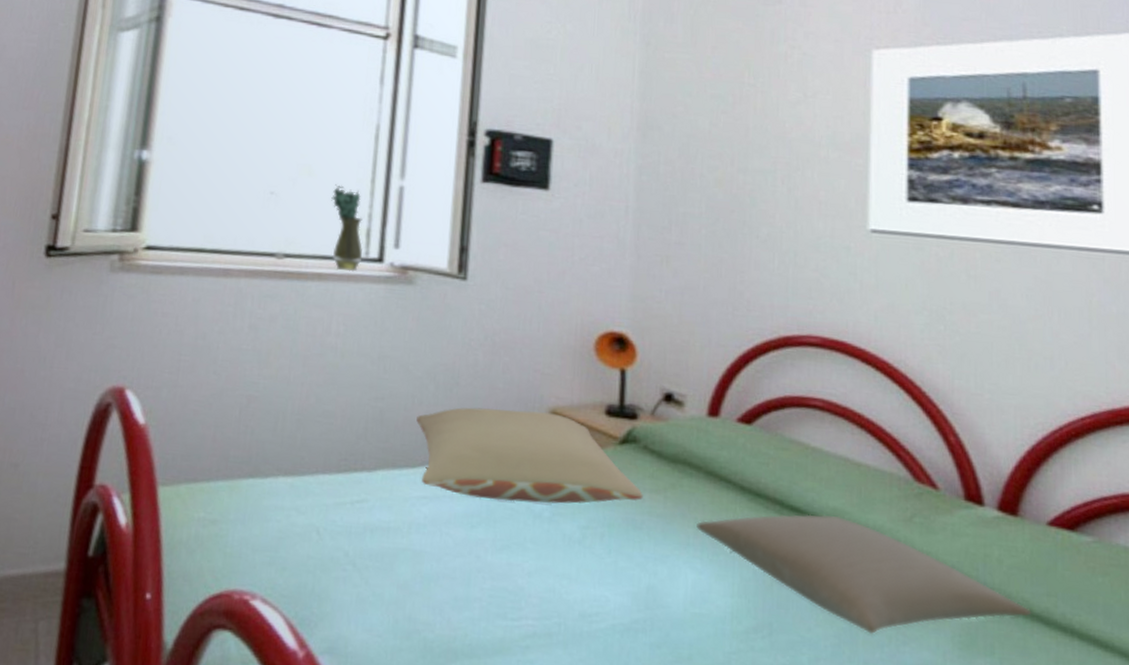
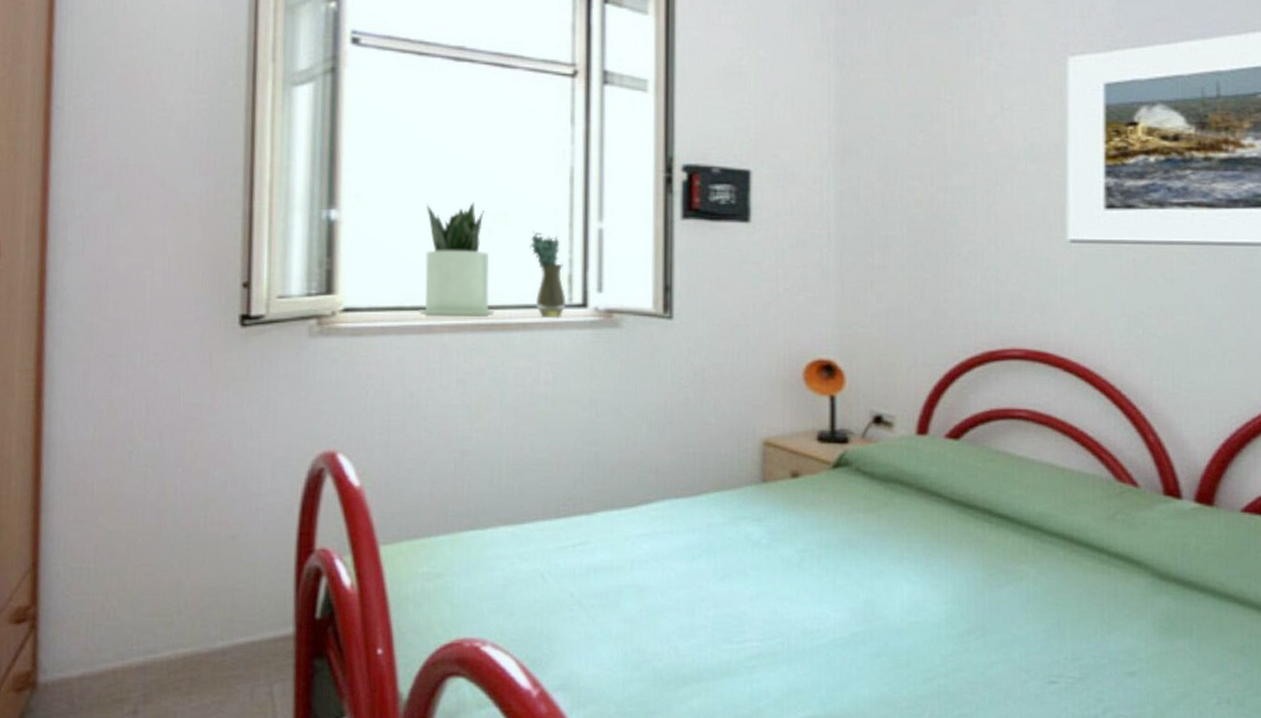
planter: none [217,151,292,265] -> present [418,202,495,318]
pillow: present [416,407,643,504] -> none [632,442,857,532]
pillow: present [696,514,1032,635] -> none [910,519,1227,628]

